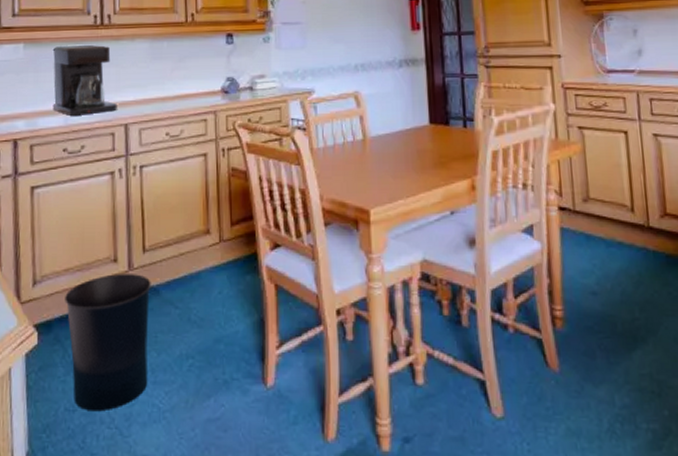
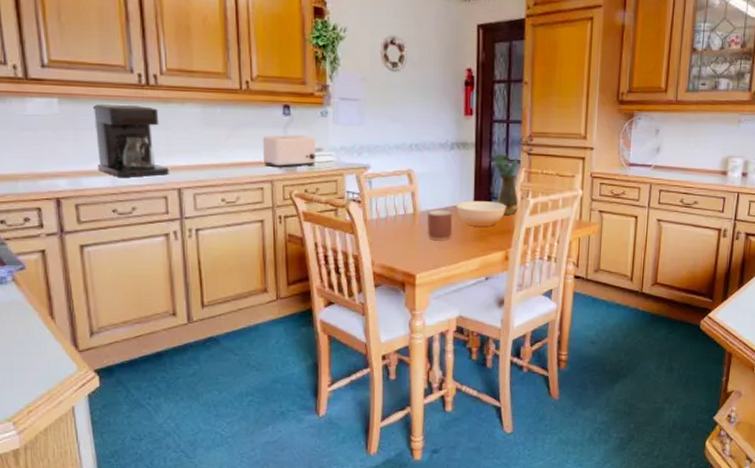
waste bin: present [65,274,151,410] -> none [124,326,211,439]
toaster: none [206,63,260,98] -> present [262,135,317,168]
mug: none [378,135,408,170] -> present [426,210,453,241]
bowl: none [409,122,467,151] -> present [456,201,506,227]
vase: none [446,65,481,138] -> present [493,150,519,216]

